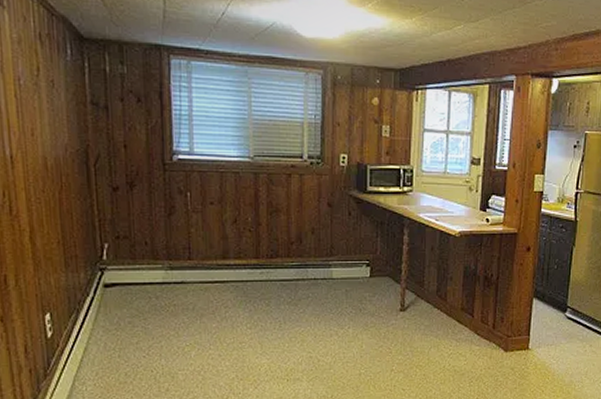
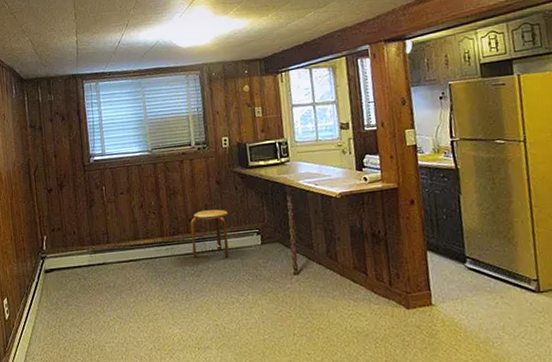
stool: none [291,235,338,288] -> present [190,209,230,258]

